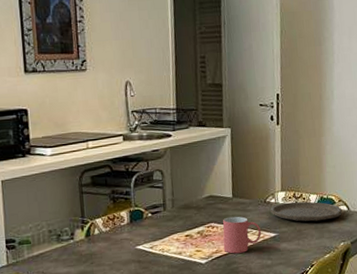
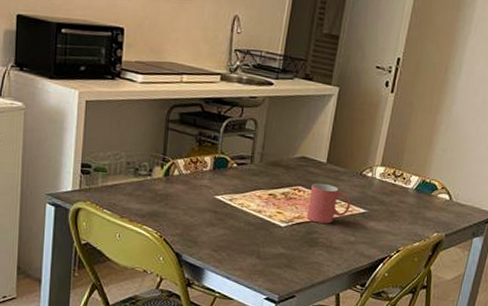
plate: present [270,201,343,222] -> none [364,179,444,206]

